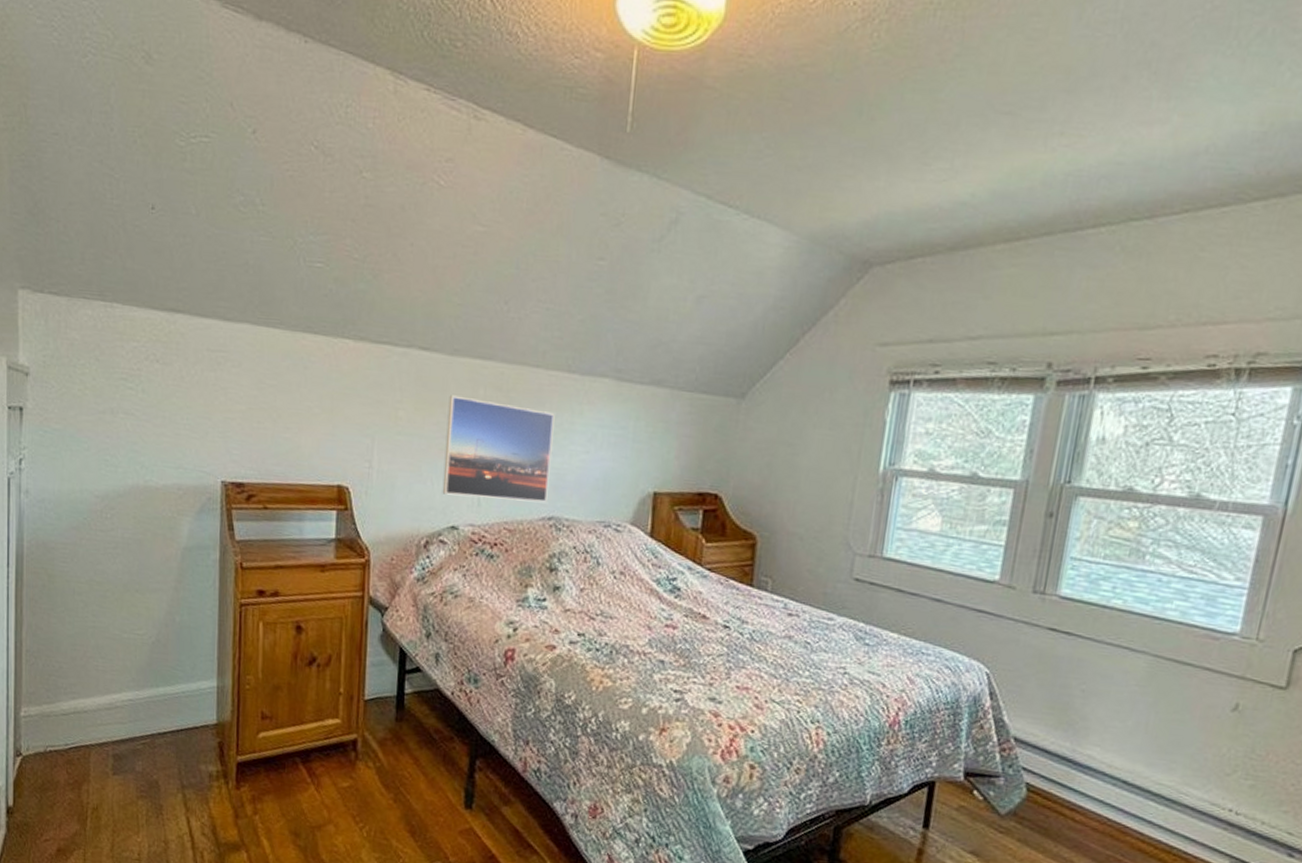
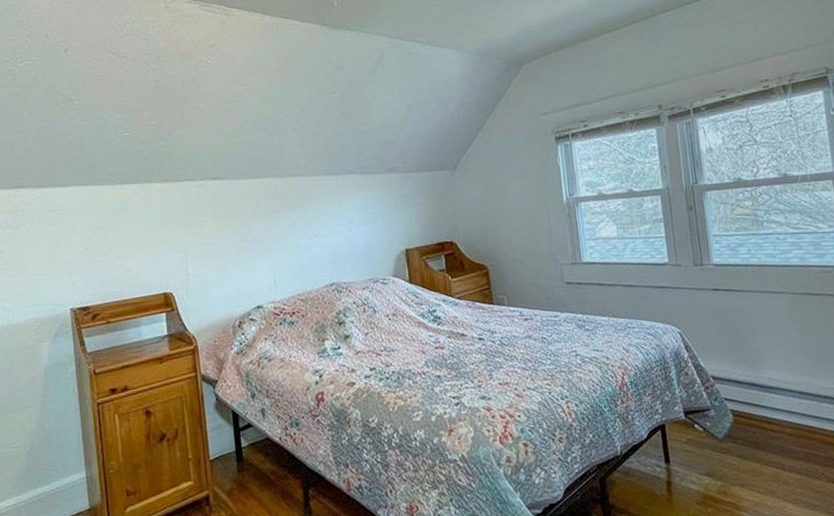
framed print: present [442,395,555,503] -> none [239,206,327,283]

